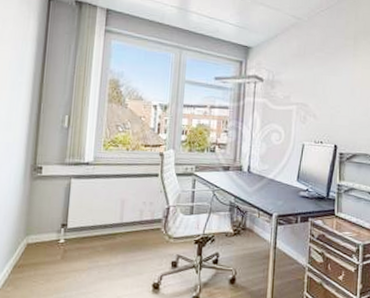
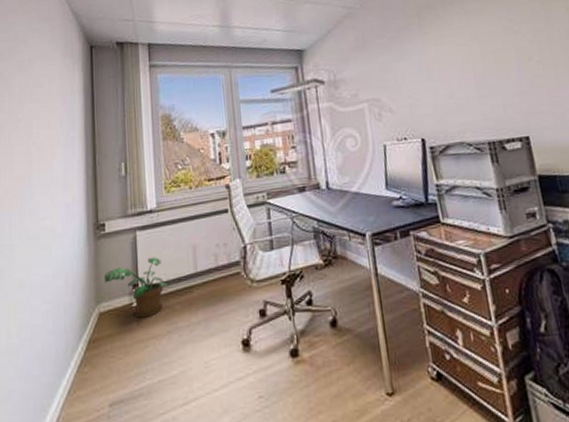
potted plant: none [36,203,95,253] -> present [104,257,169,318]

